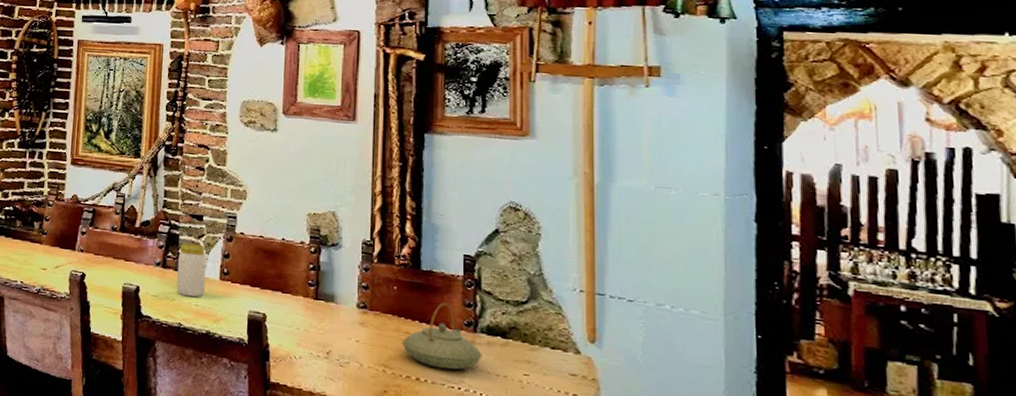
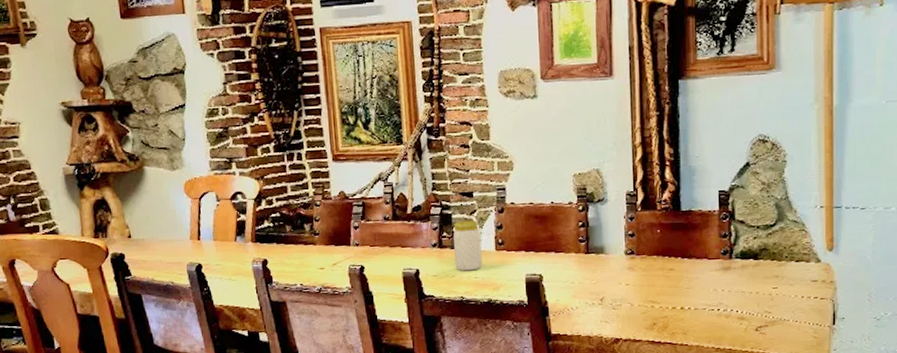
teapot: present [401,302,482,370] -> none [666,237,738,296]

